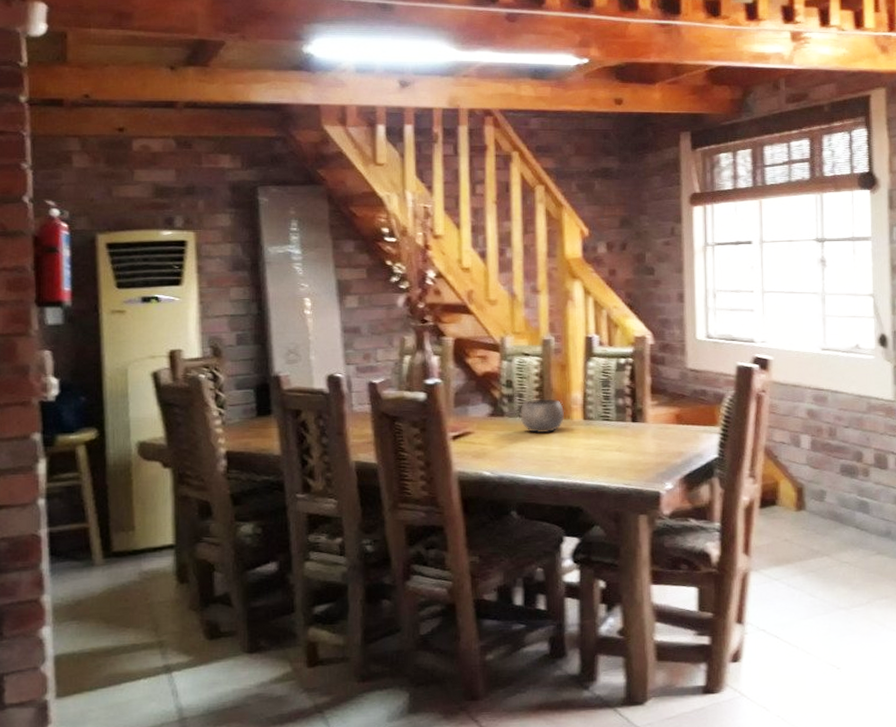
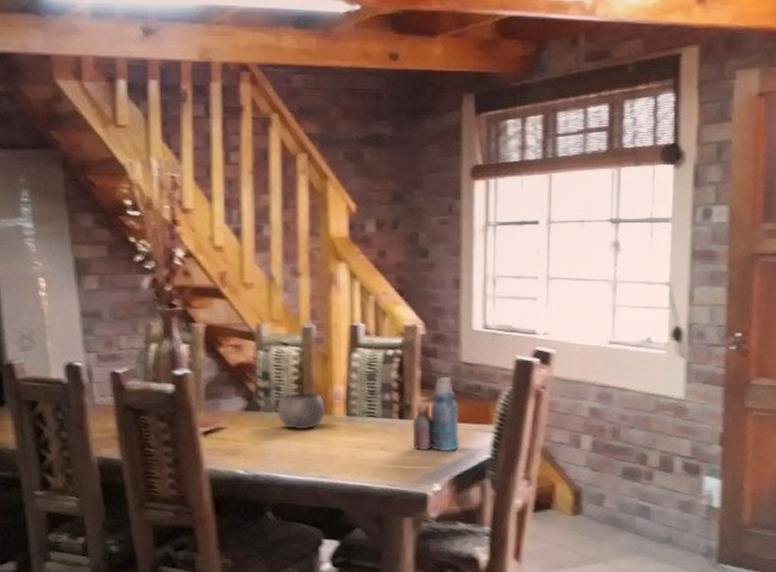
bottle: none [644,382,689,453] -> present [412,376,460,452]

